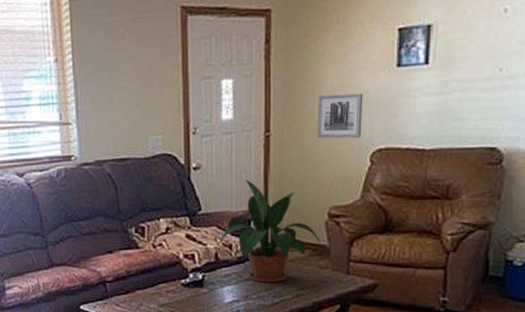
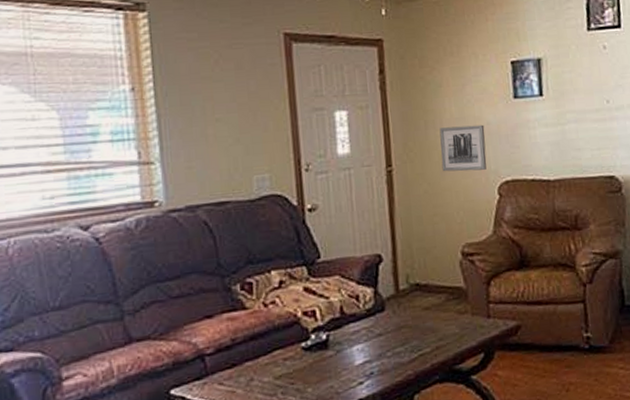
potted plant: present [218,179,320,283] -> none [343,219,456,337]

